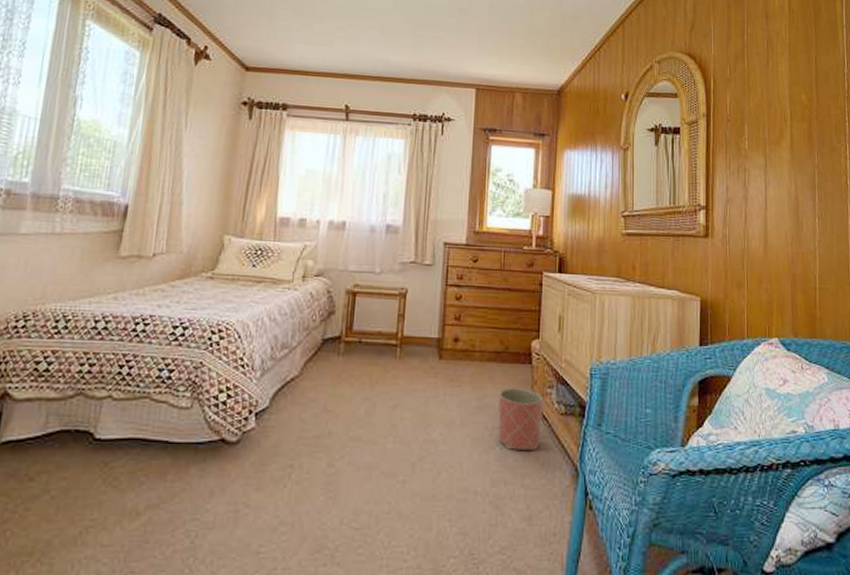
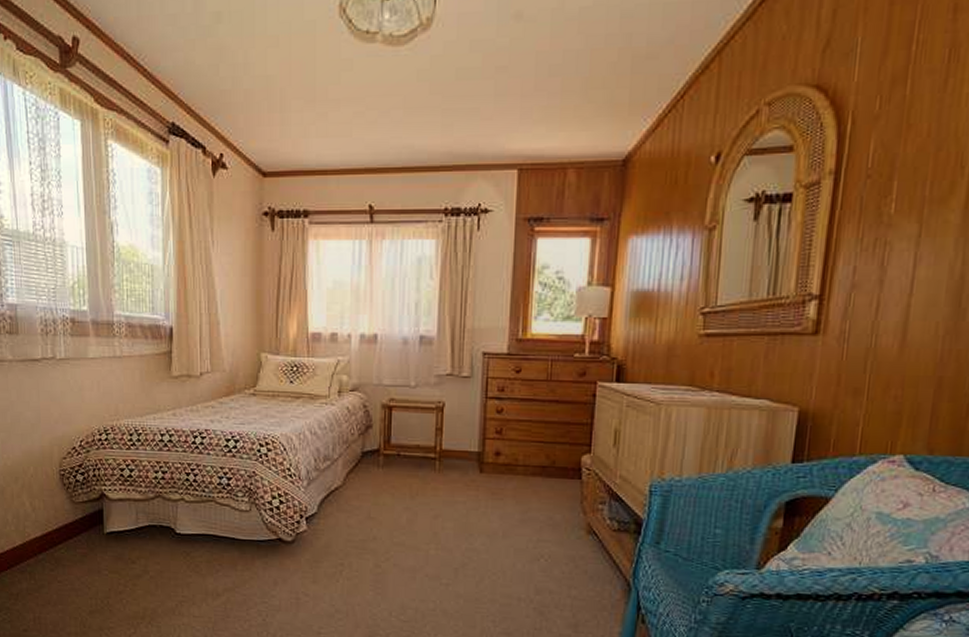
planter: present [497,388,544,450] -> none [542,502,594,564]

